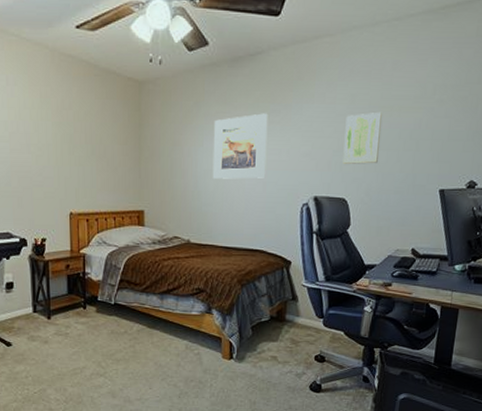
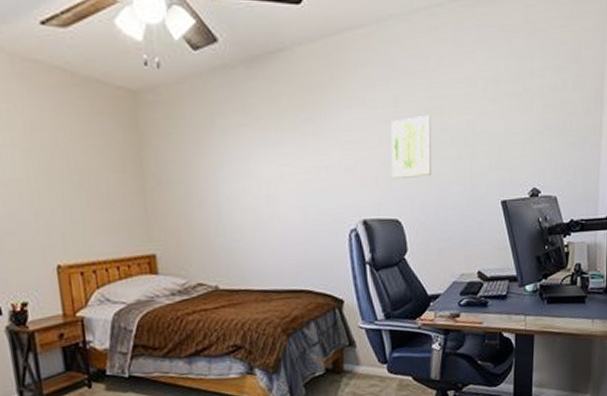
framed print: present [212,113,268,179] -> none [233,123,303,208]

